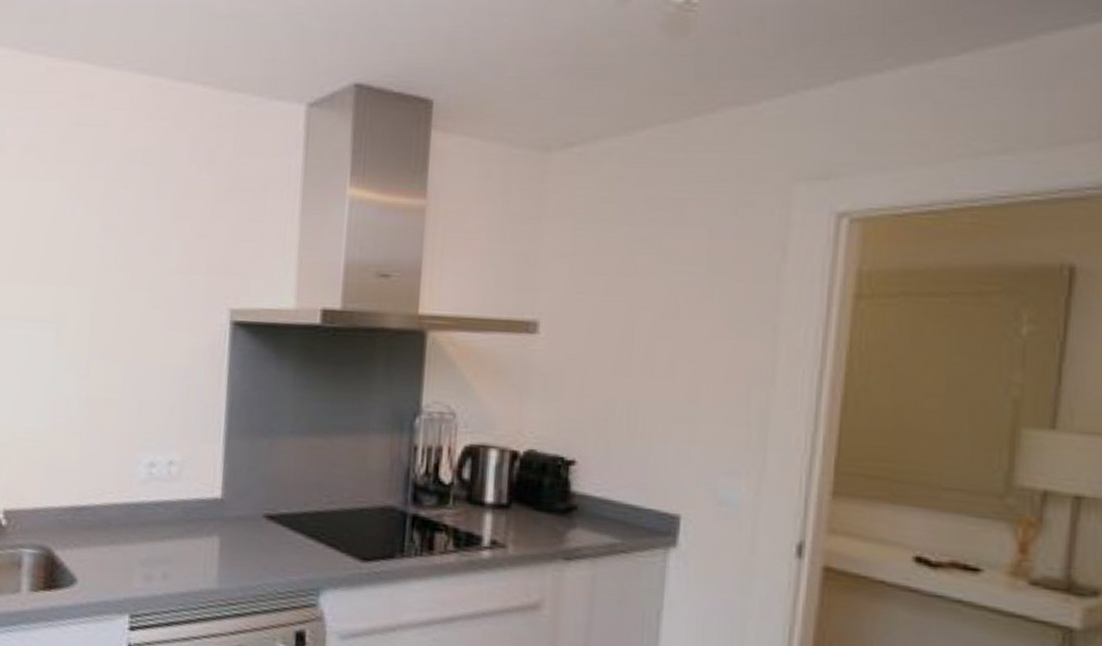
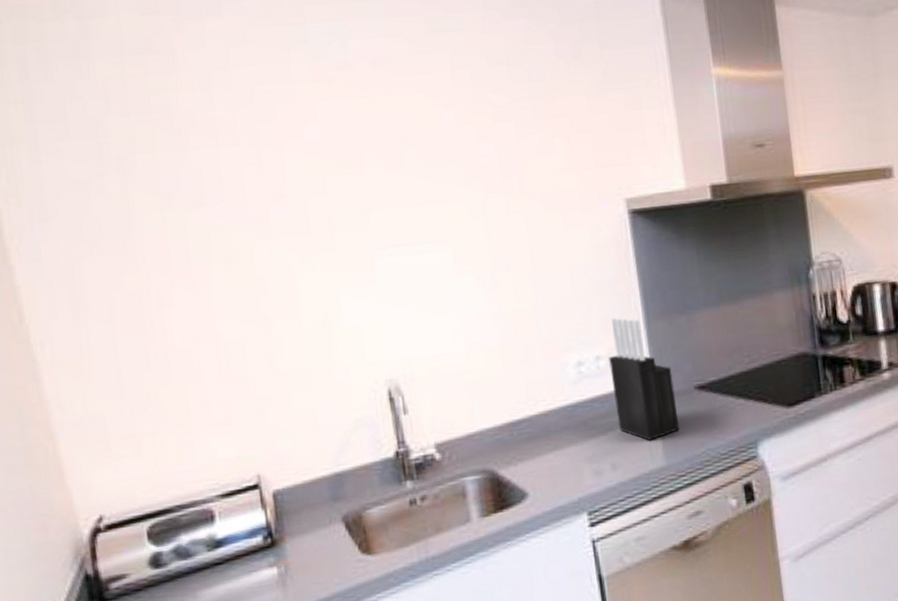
knife block: none [178,427,243,560] -> present [608,318,680,441]

